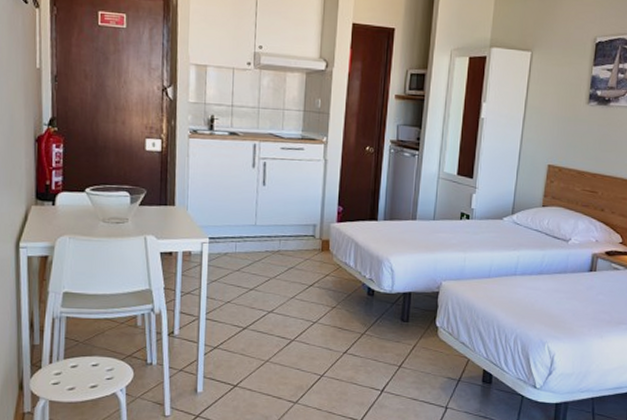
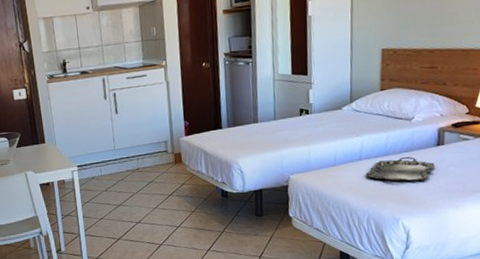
serving tray: none [518,279,585,305] -> present [365,157,435,182]

